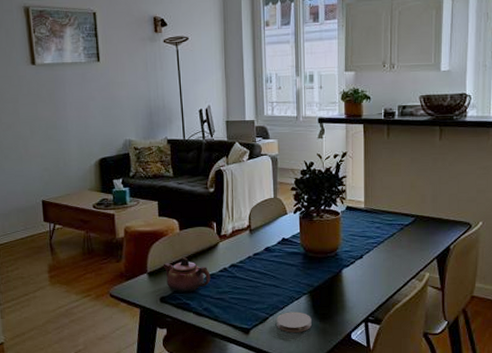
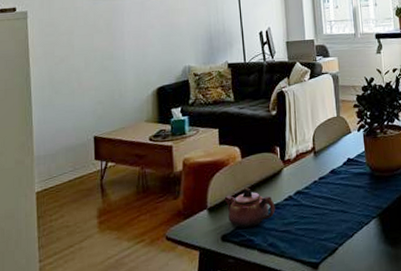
coaster: present [276,312,312,333] -> none [346,238,383,263]

